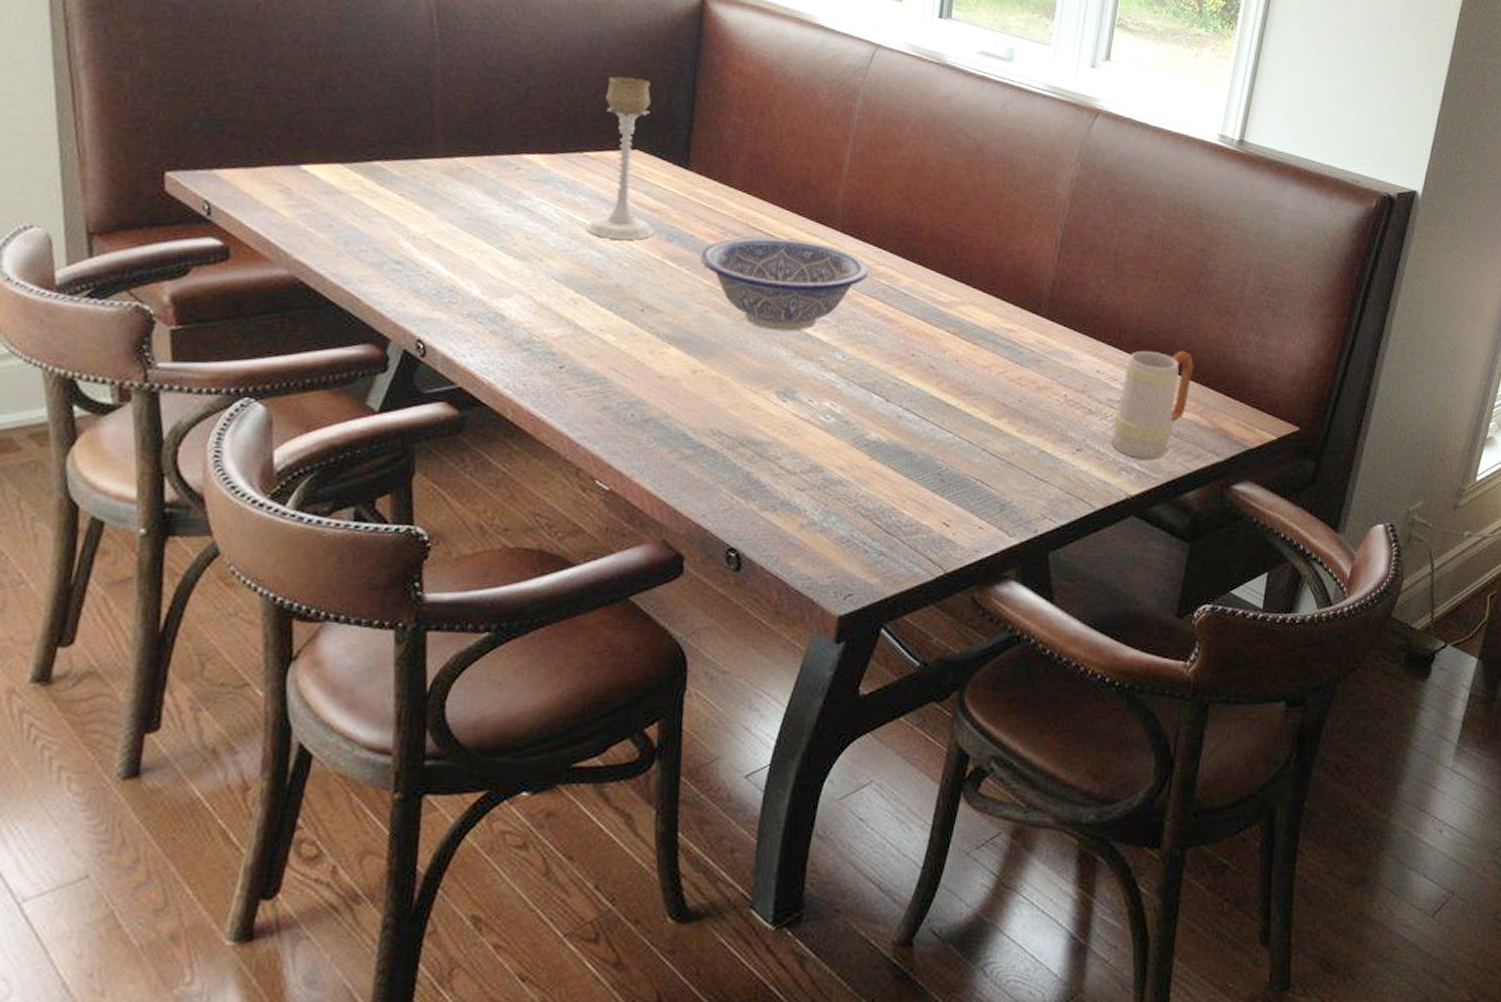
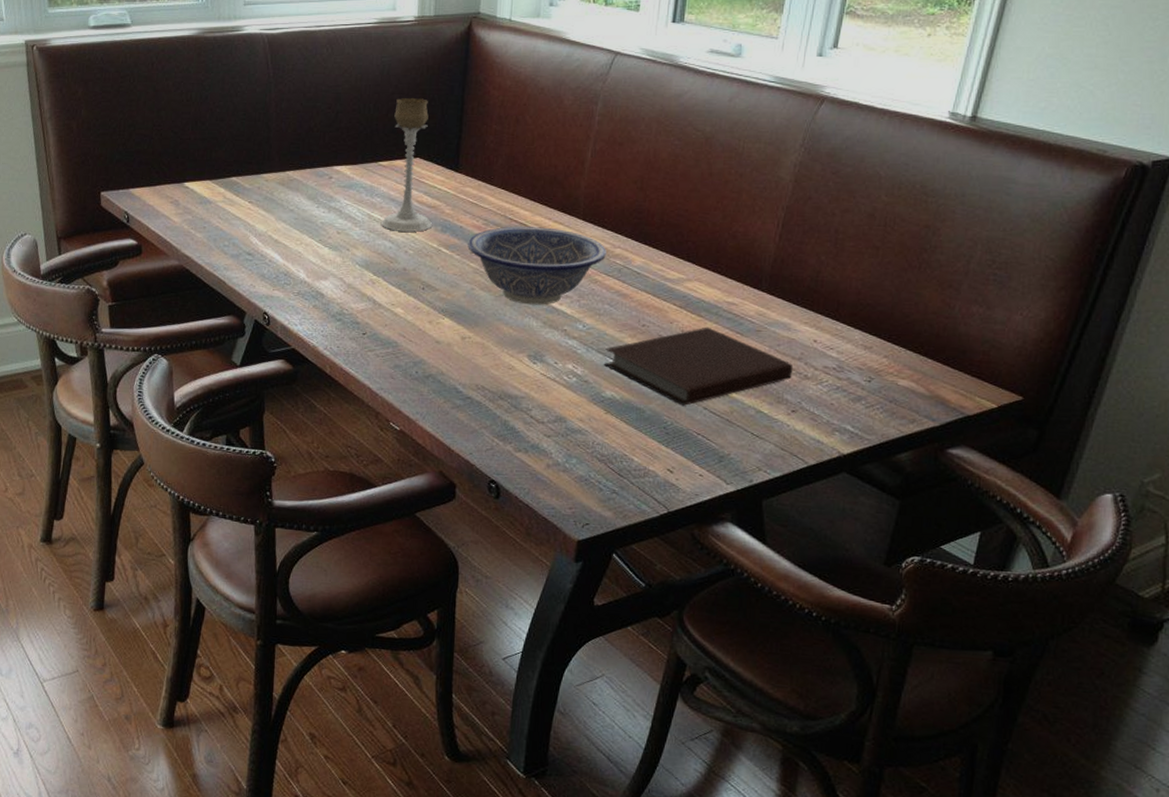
notebook: none [867,356,1077,447] -> present [603,327,794,406]
mug: present [1111,350,1194,460] -> none [826,322,913,423]

